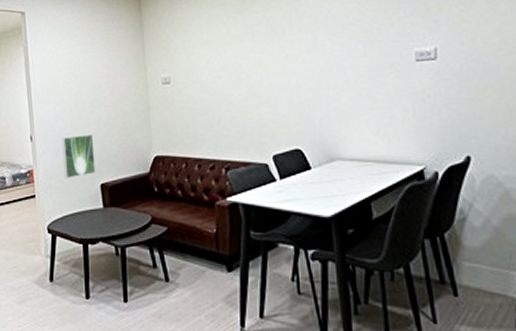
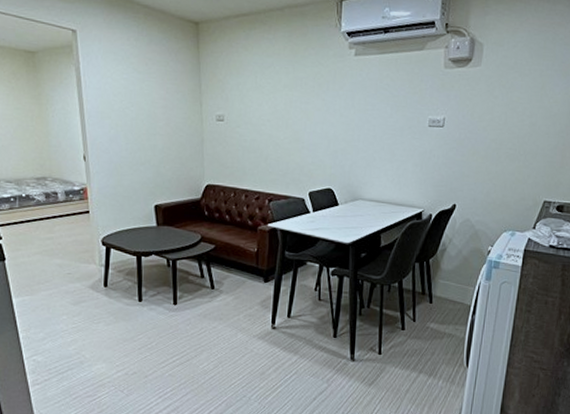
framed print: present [62,134,96,179] -> none [116,159,151,198]

